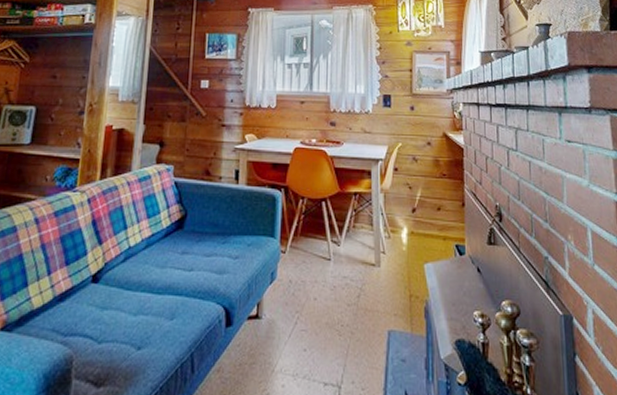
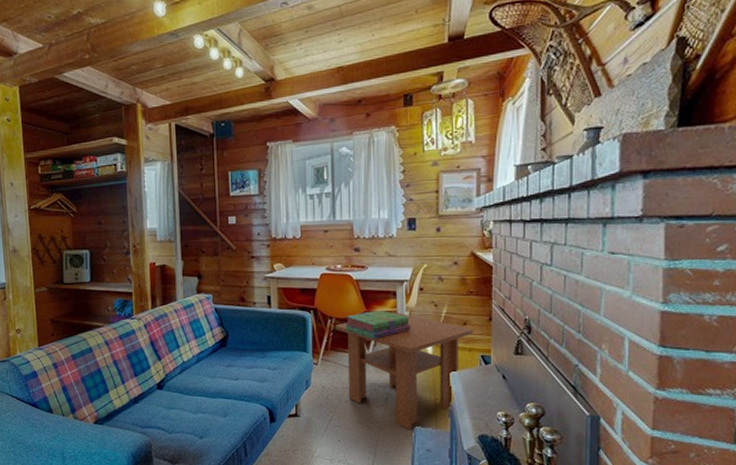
coffee table: none [306,193,448,335] -> present [334,312,474,430]
stack of books: none [317,190,386,225] -> present [345,309,411,340]

